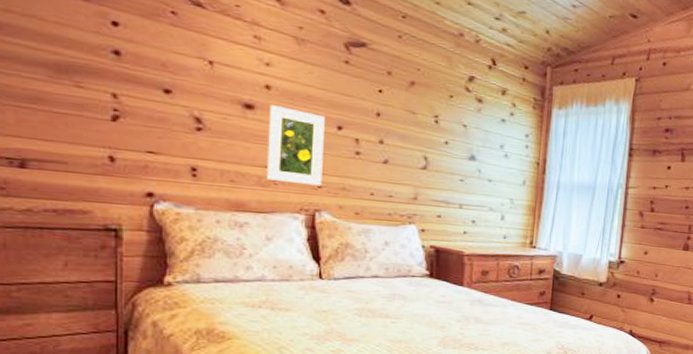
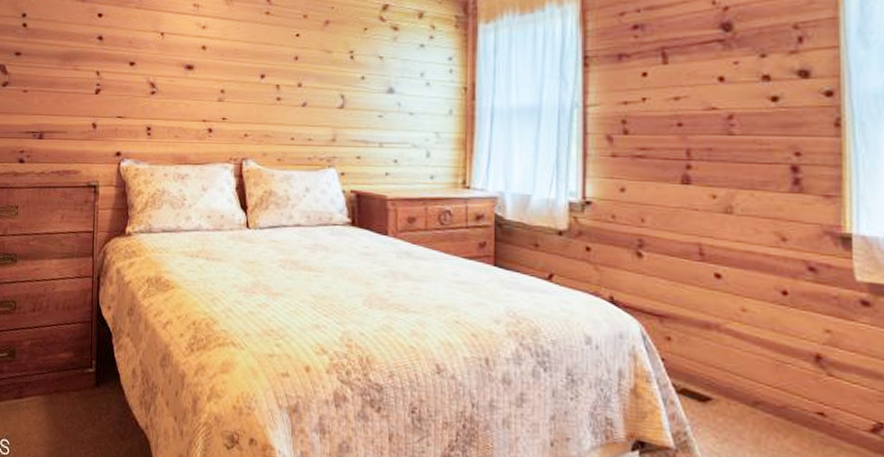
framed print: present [265,105,325,186] -> none [202,63,250,135]

